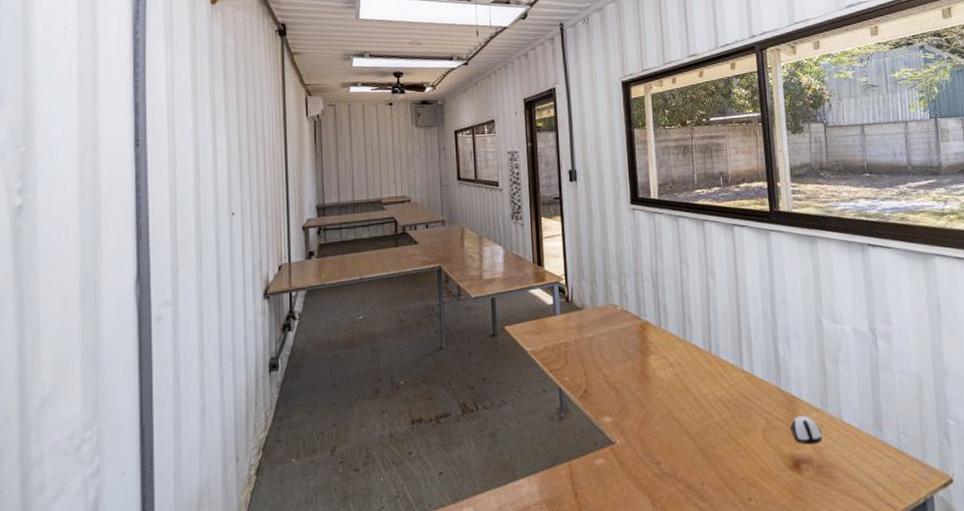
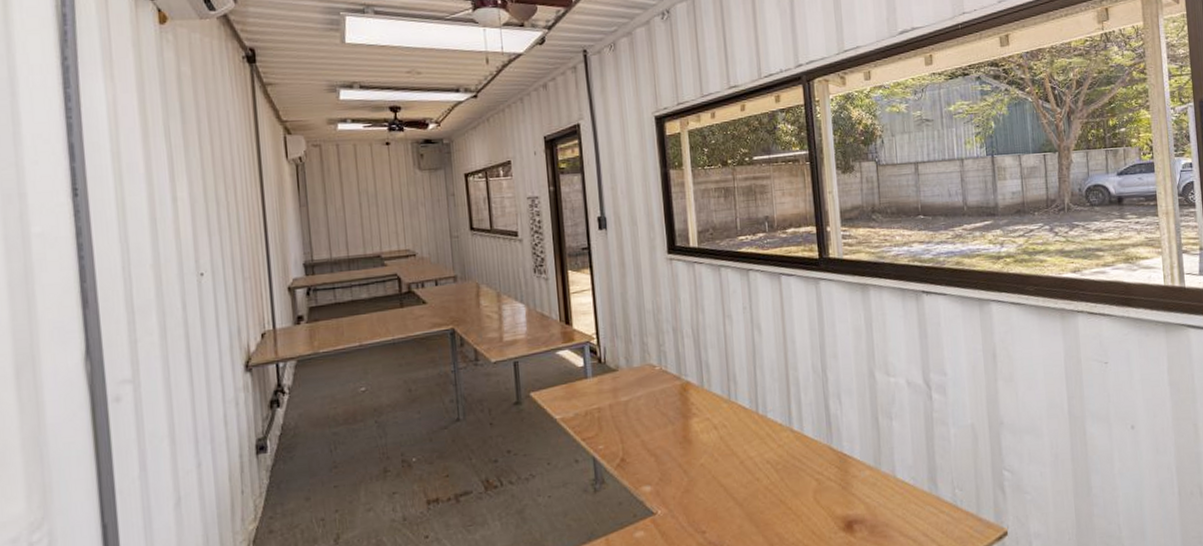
computer mouse: present [790,416,823,445] -> none [843,474,876,505]

